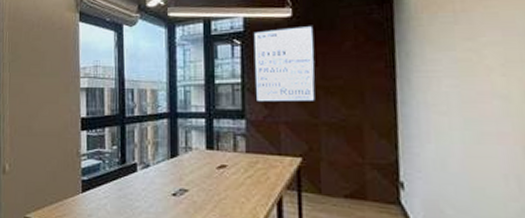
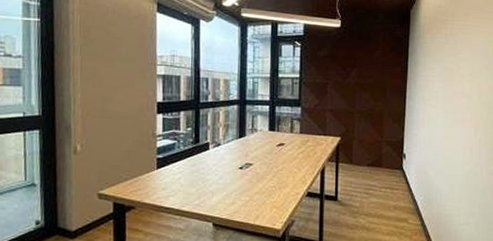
wall art: present [253,25,316,103] -> none [309,35,355,95]

